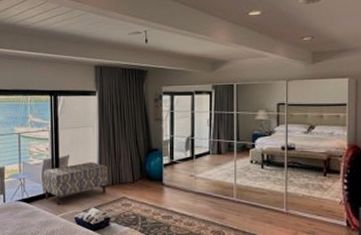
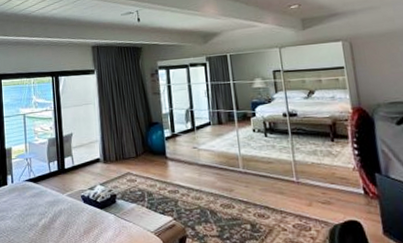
bench: present [43,162,108,206] -> none [48,138,112,184]

